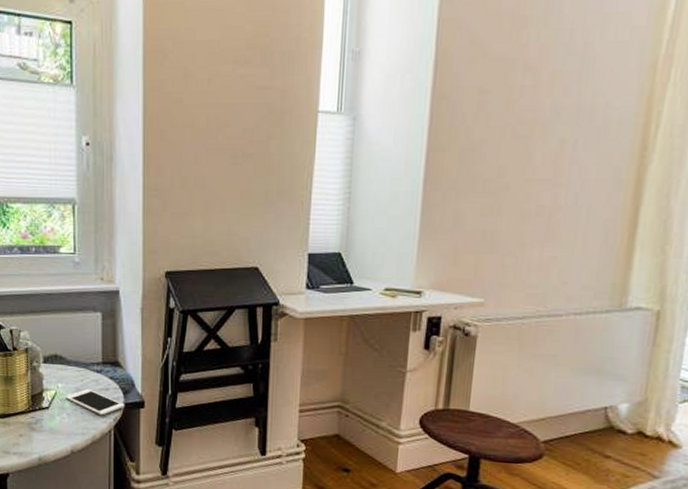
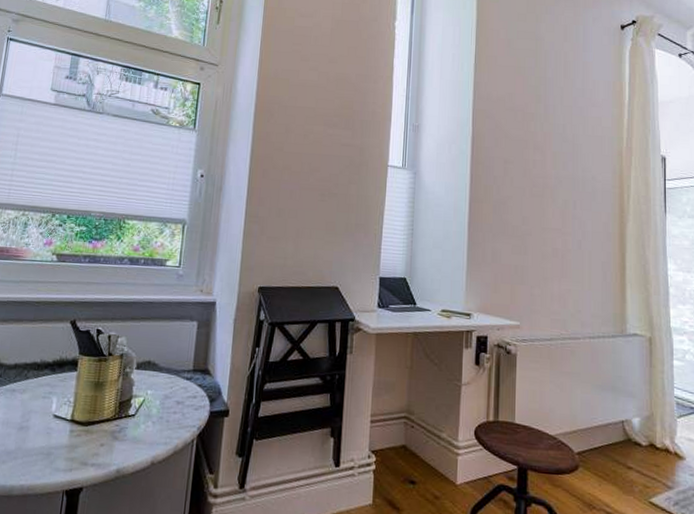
cell phone: present [66,388,125,416] -> none [153,395,210,425]

